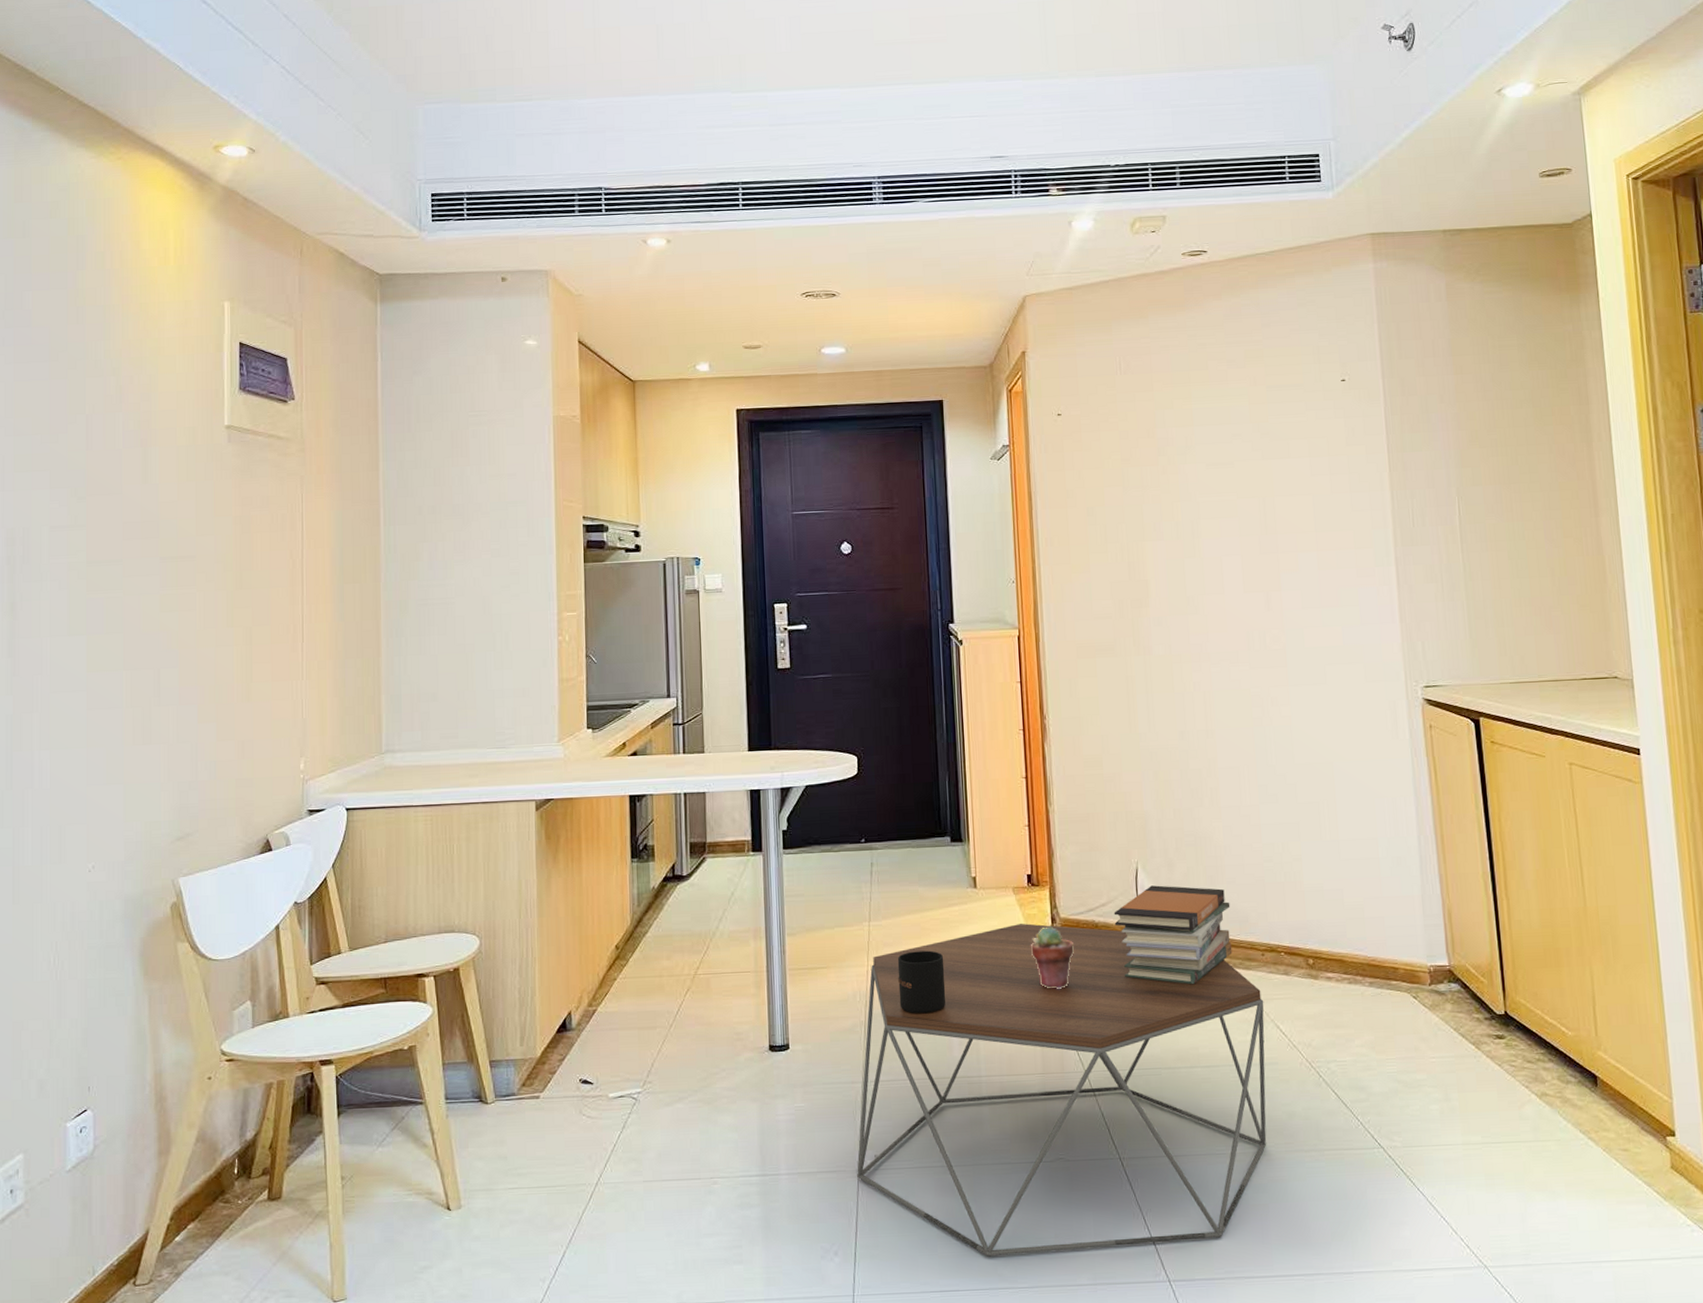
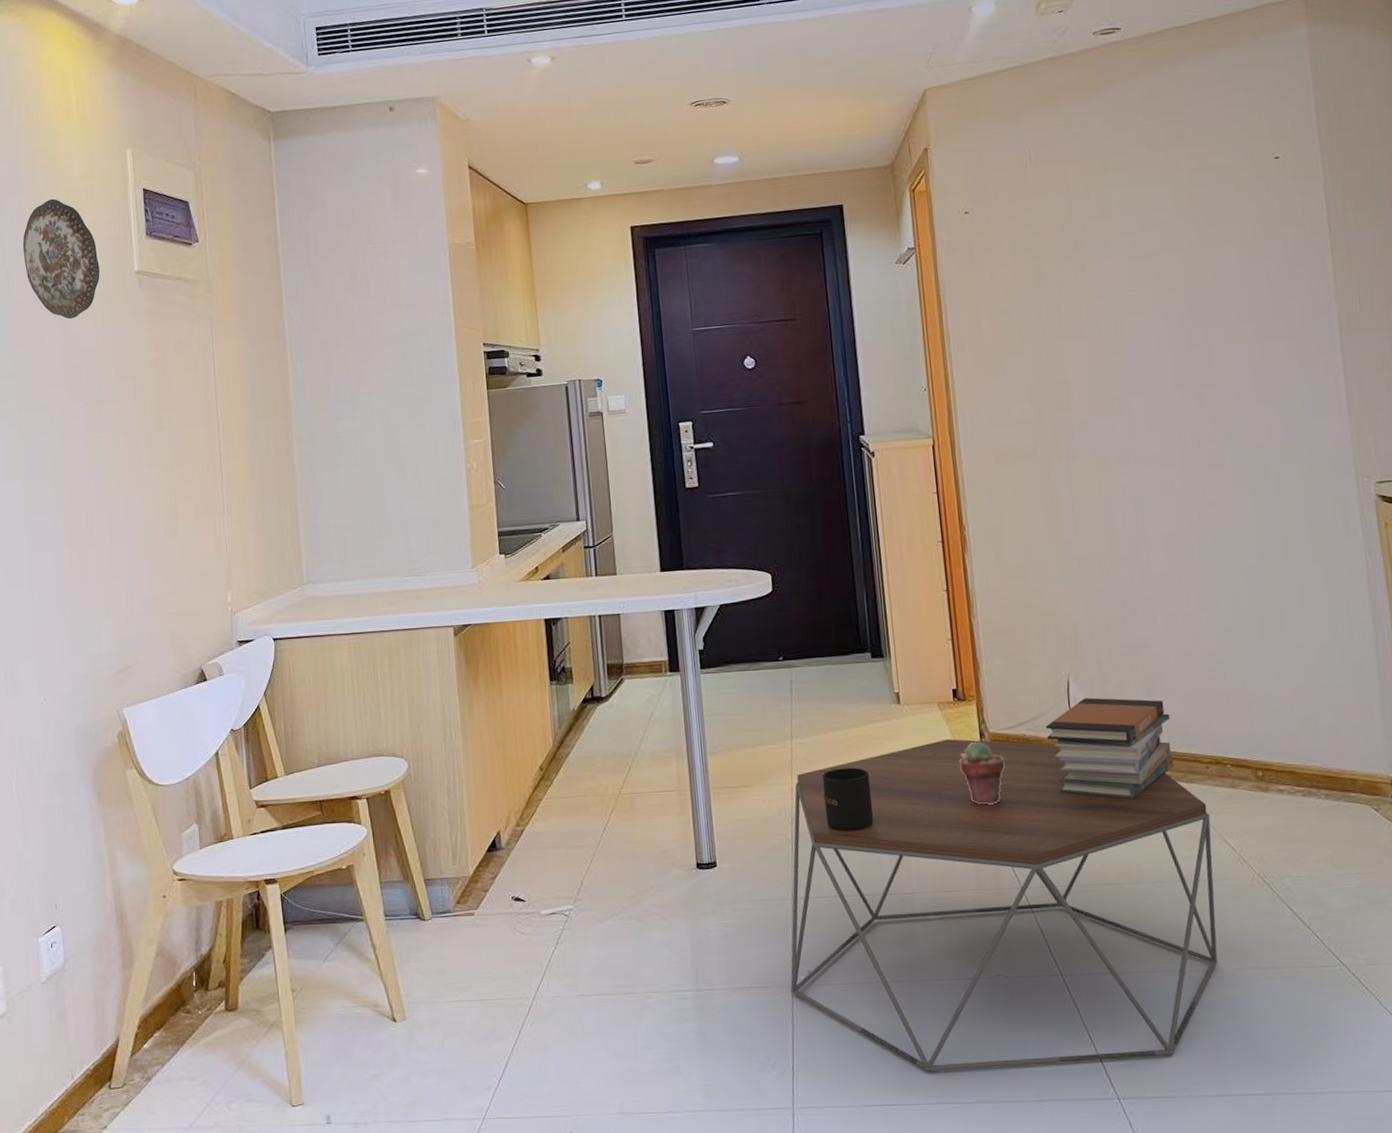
decorative plate: none [105,346,187,471] -> present [22,198,100,319]

